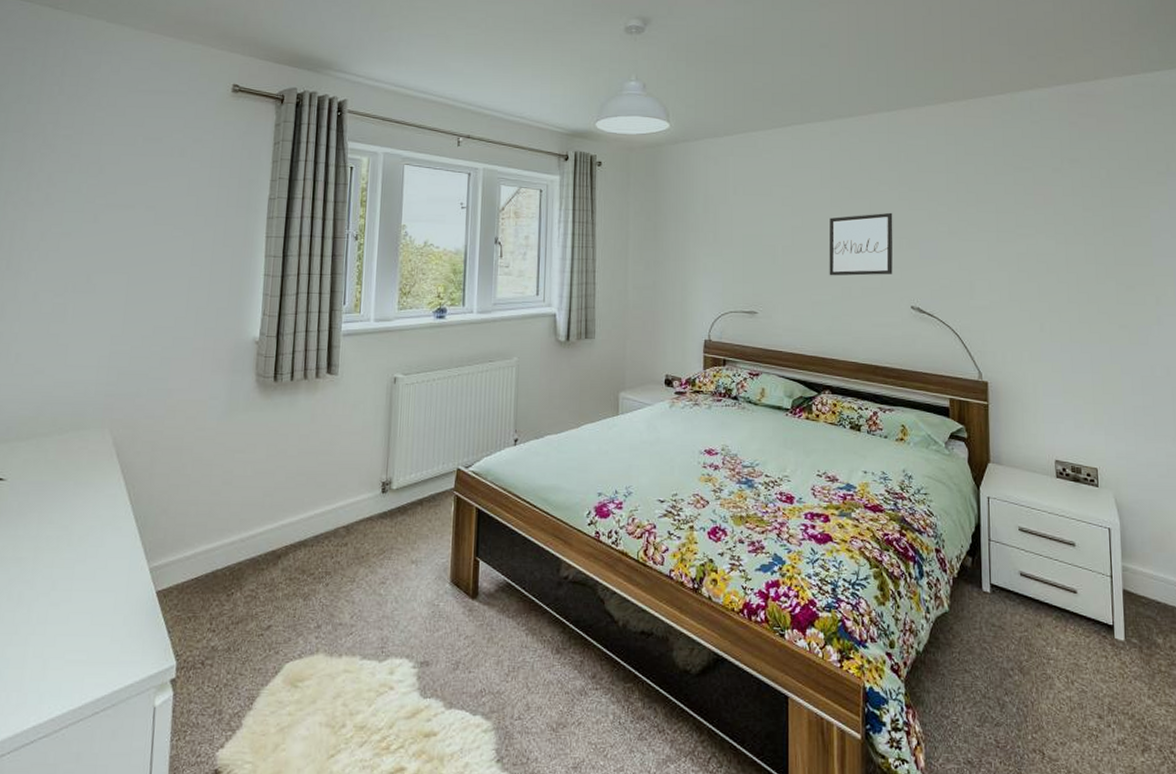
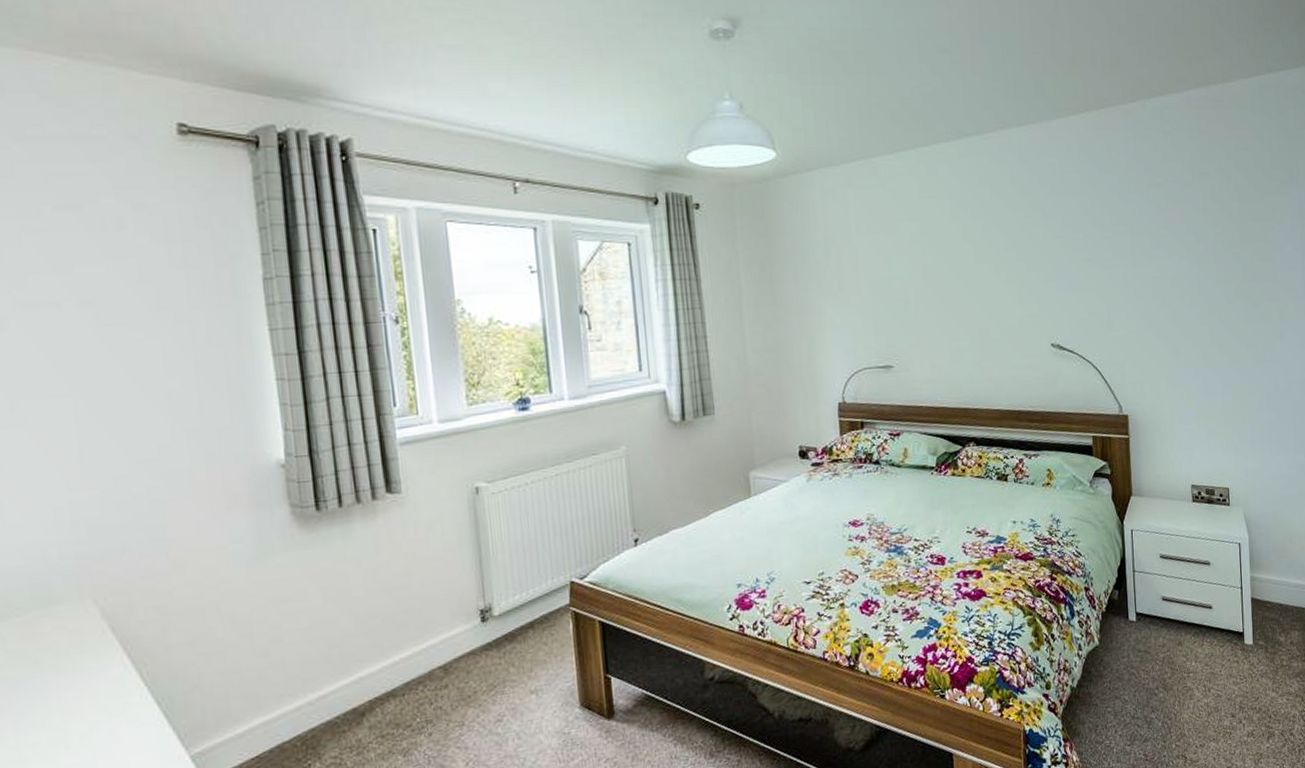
wall art: present [829,212,893,276] -> none [963,242,1031,319]

